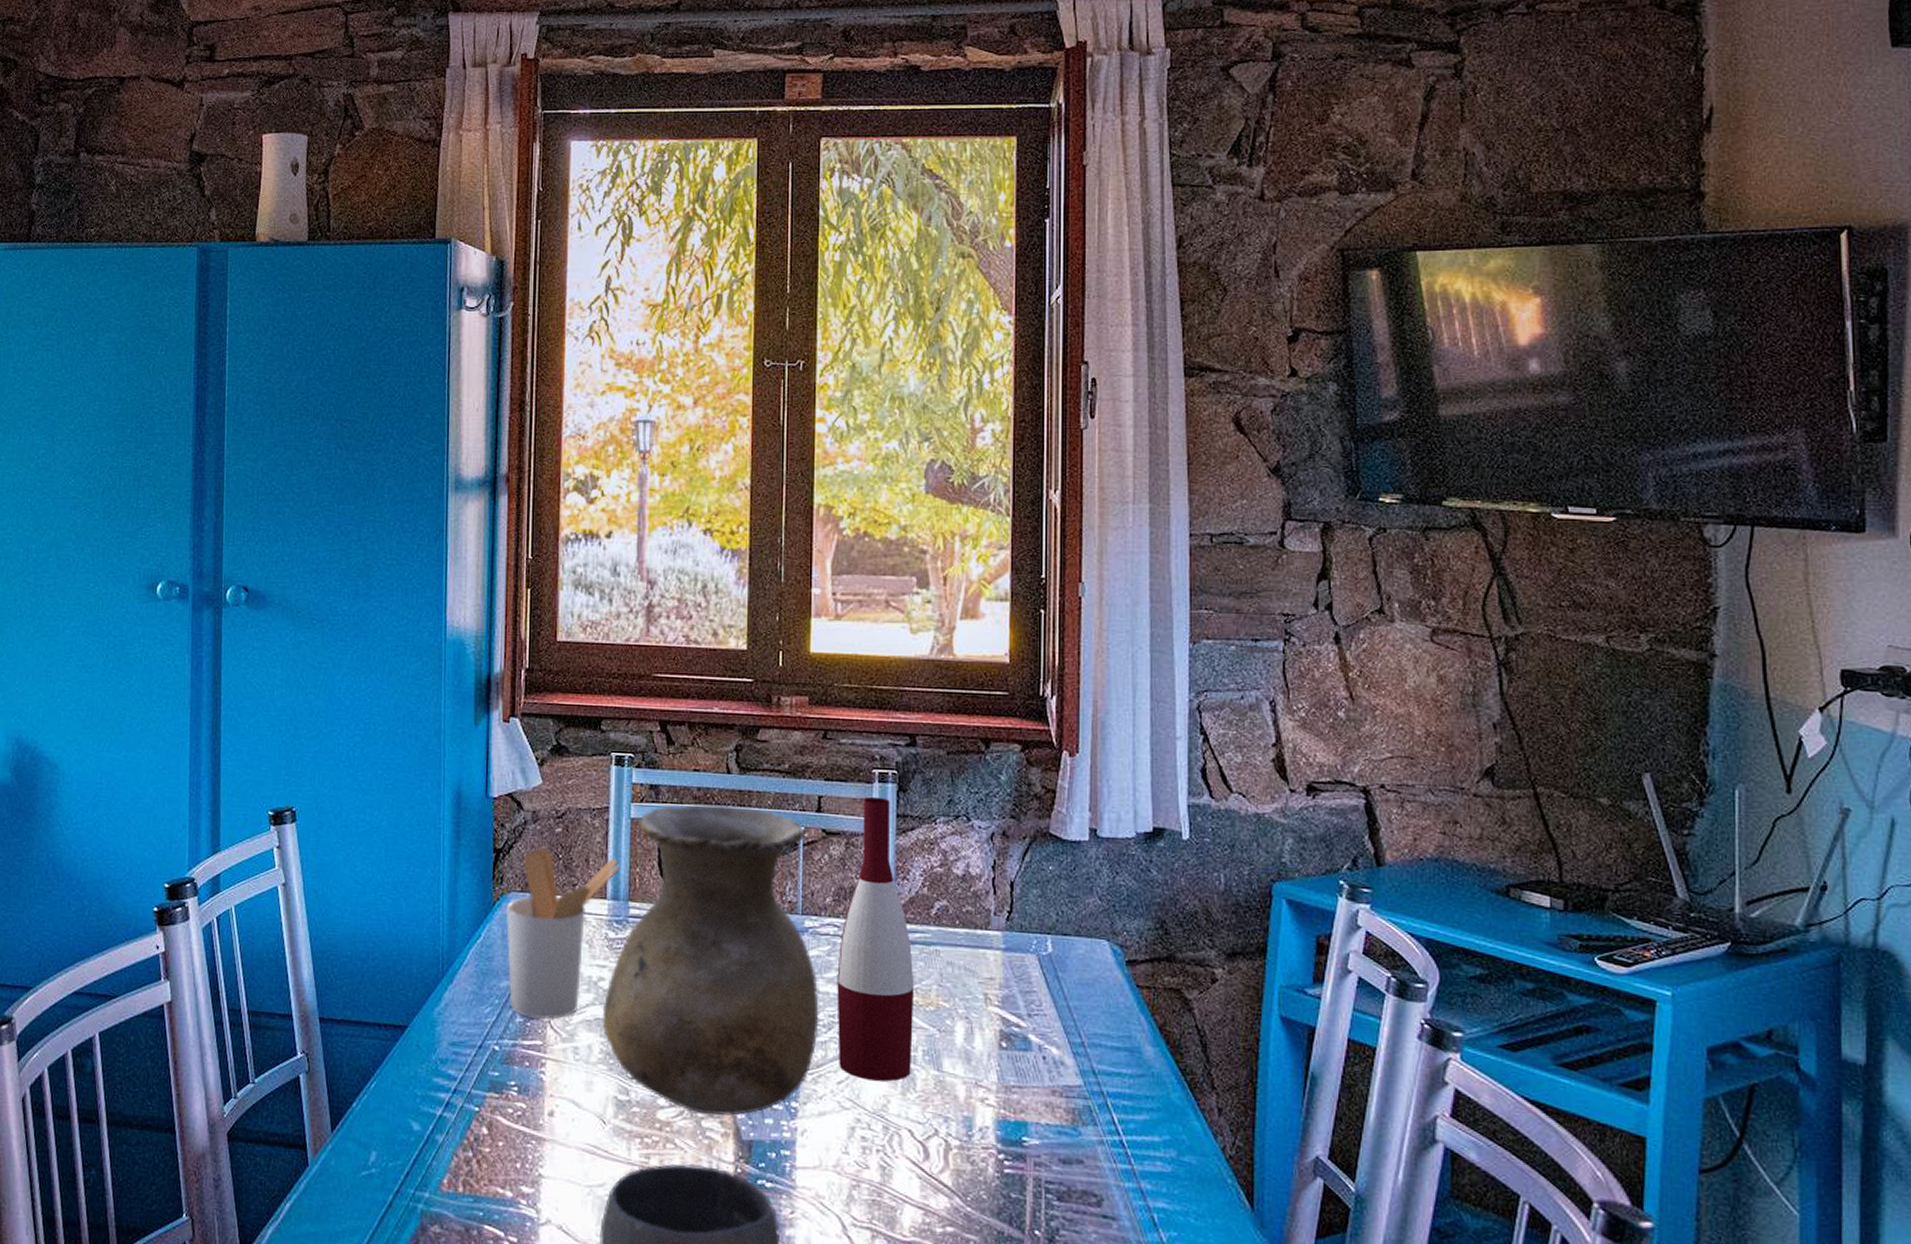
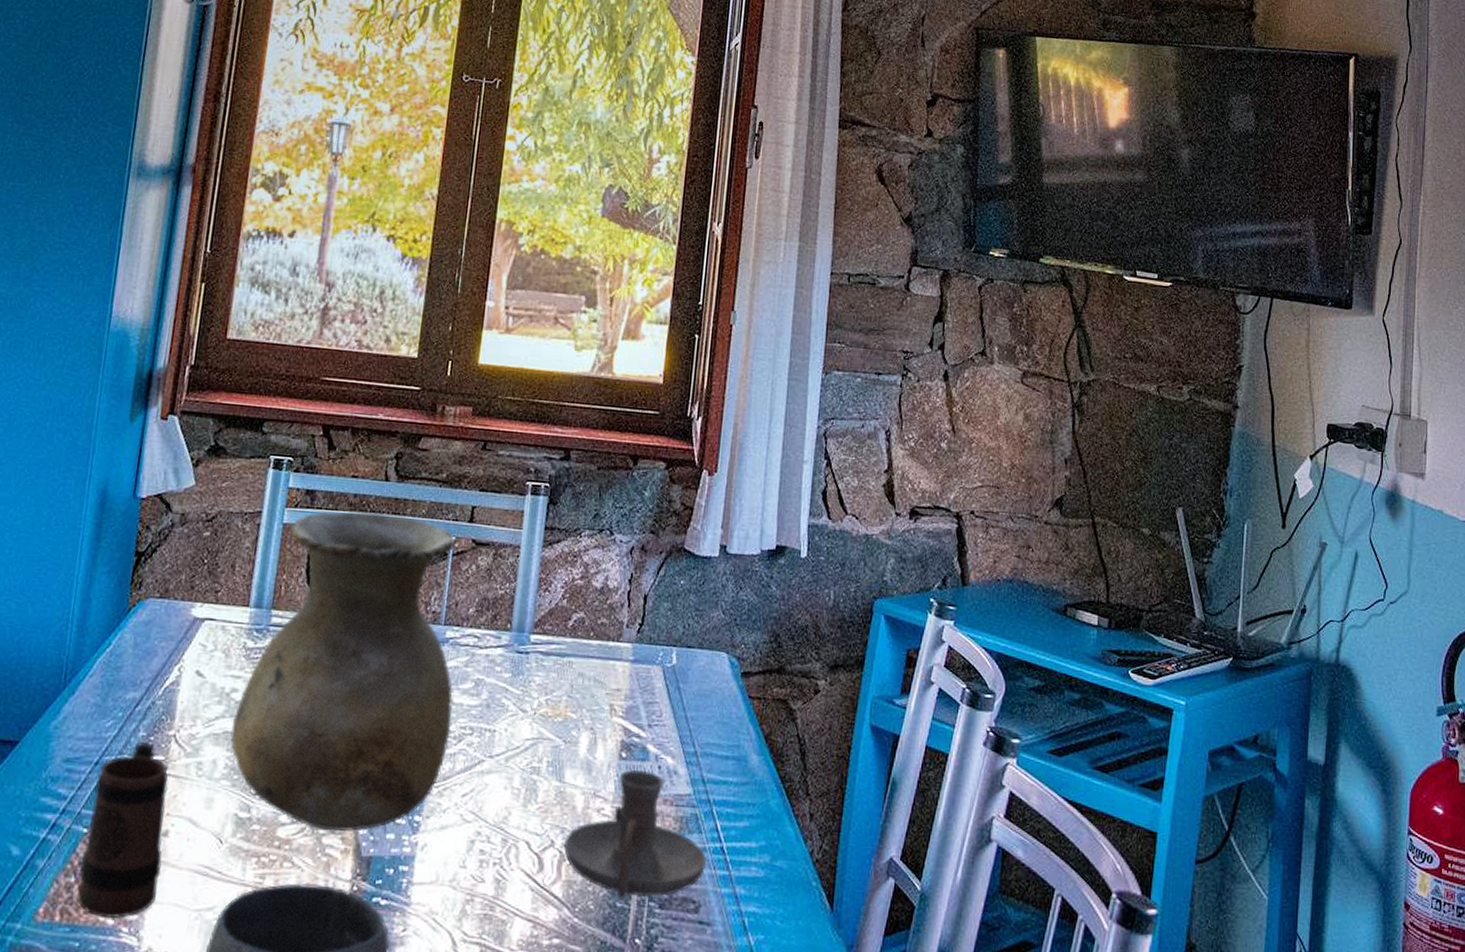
mug: none [476,1027,552,1192] -> present [76,741,168,919]
utensil holder: present [505,847,621,1020] -> none [134,551,268,734]
wine bottle: present [837,796,915,1082] -> none [465,508,547,794]
candle holder: none [949,1059,1104,1191] -> present [564,769,706,900]

